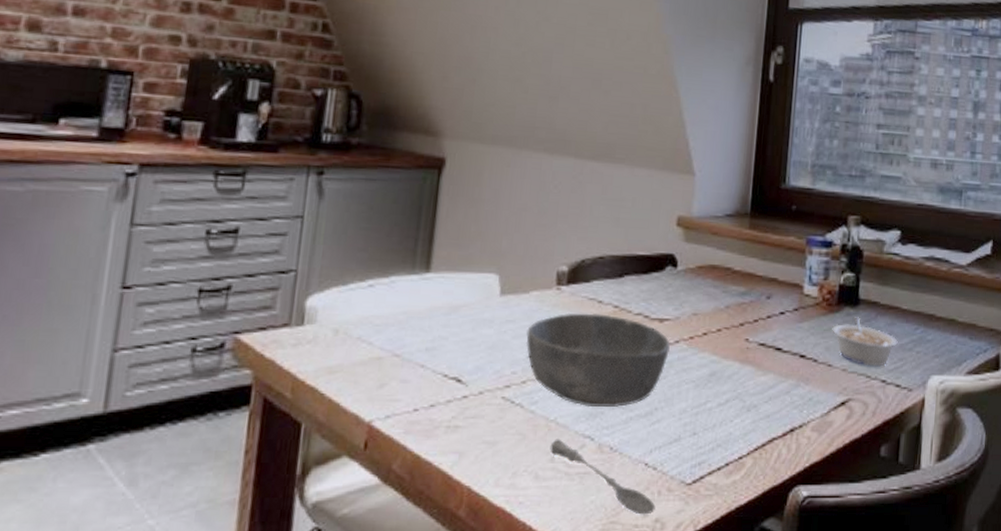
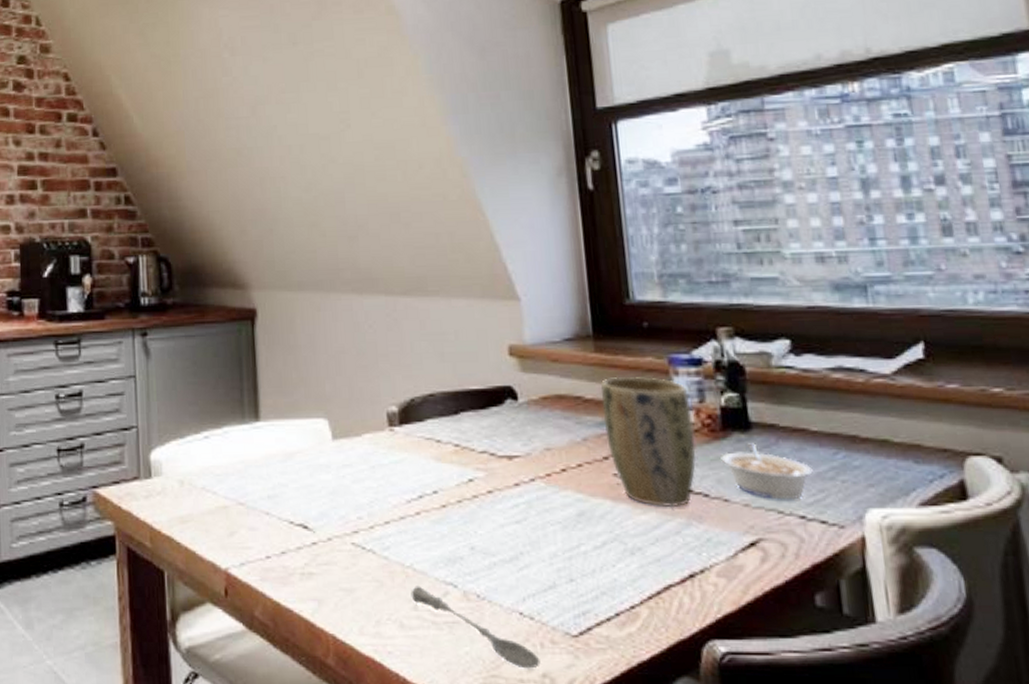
bowl: present [526,312,671,407] -> none [366,453,526,551]
plant pot: none [745,252,817,371] -> present [600,376,696,508]

